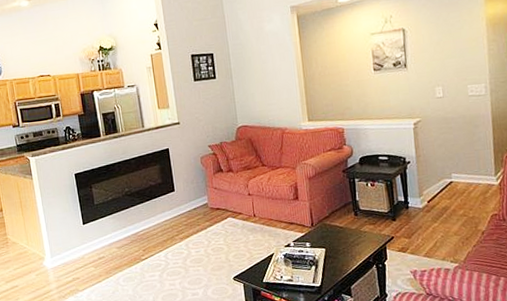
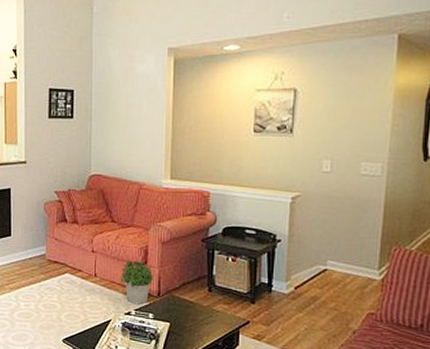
potted plant: none [276,197,306,236] -> present [120,260,153,305]

